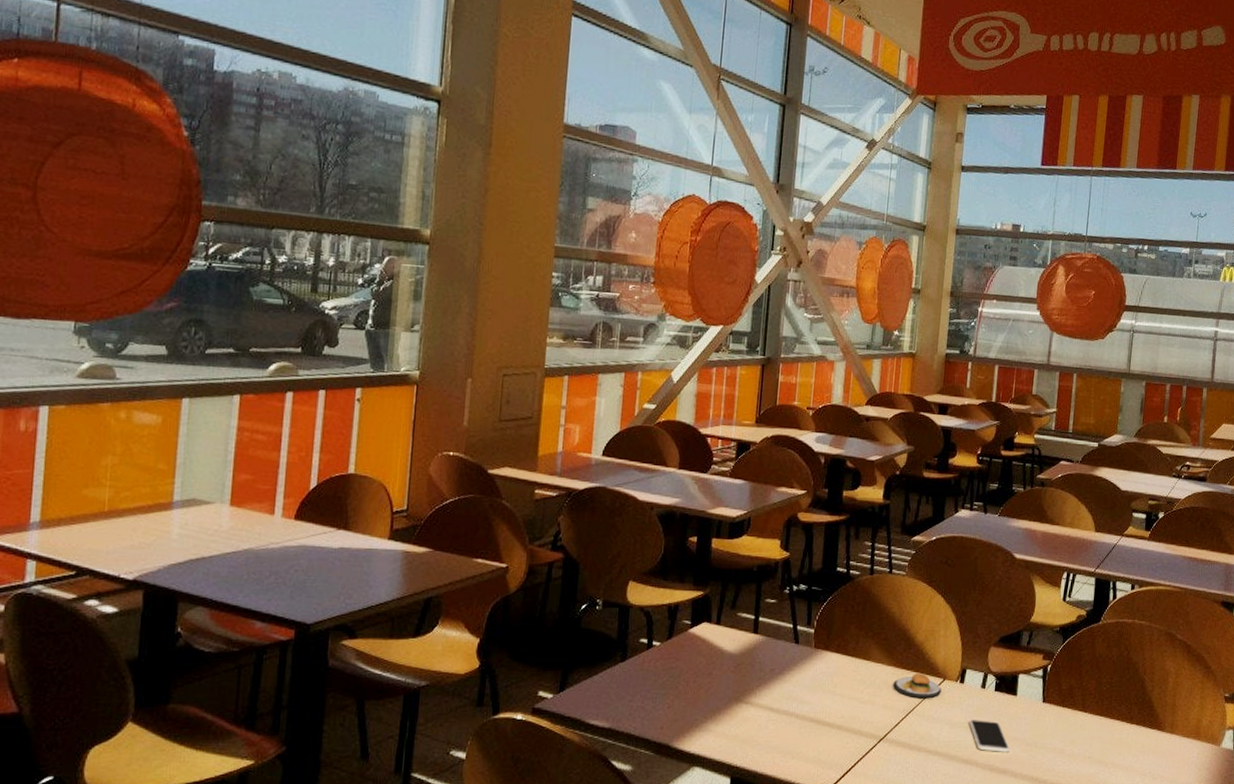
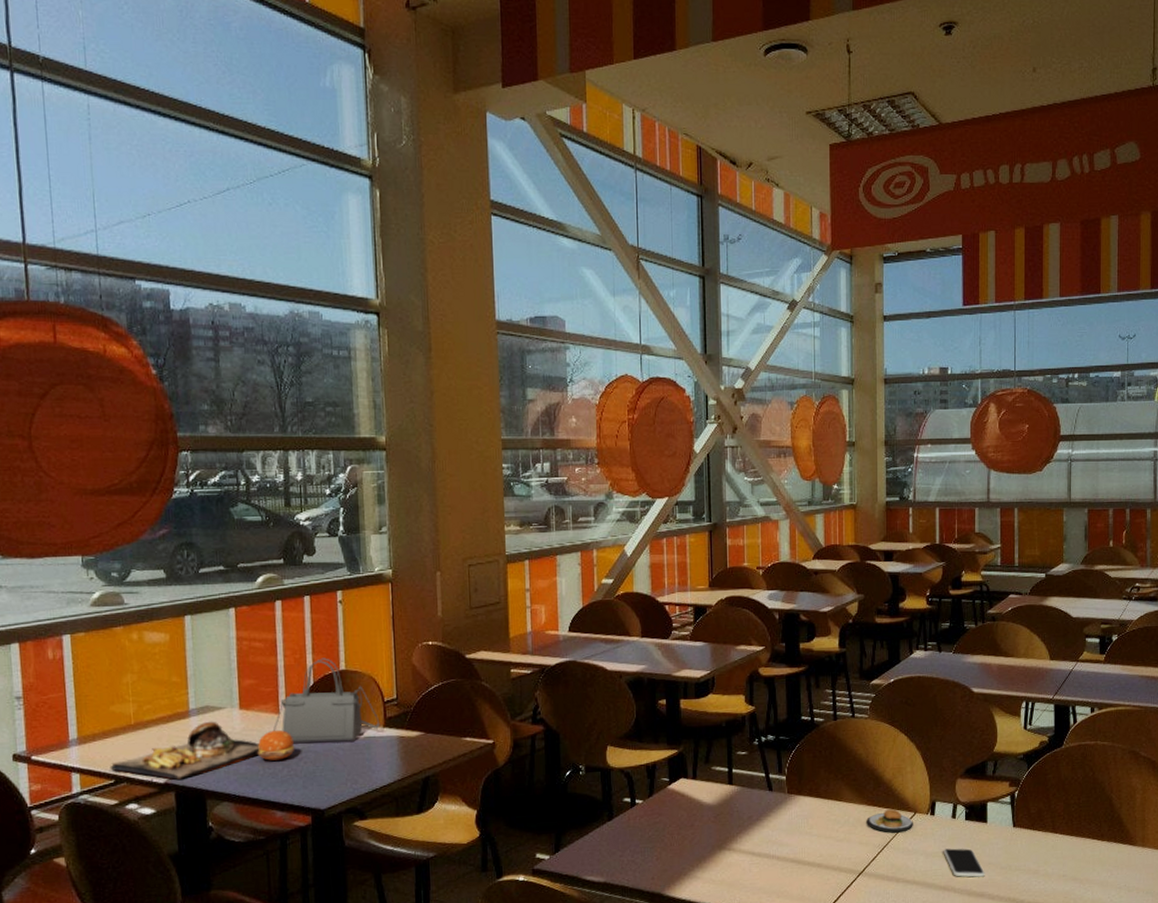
food tray: none [72,515,247,578] -> present [110,721,260,781]
burger: none [243,531,287,566] -> present [257,729,295,761]
handbag: none [265,458,385,553] -> present [273,658,380,744]

